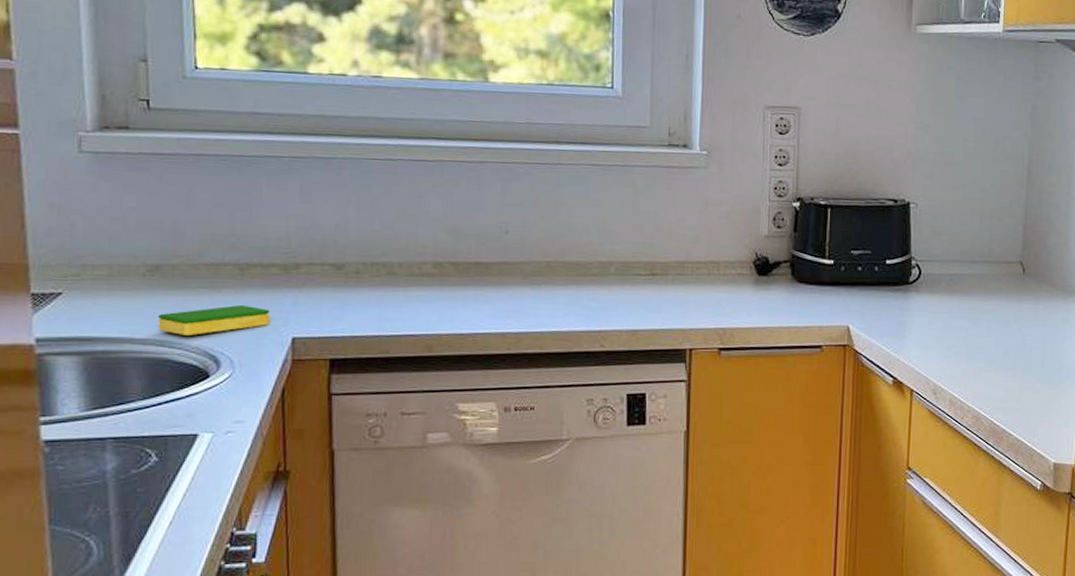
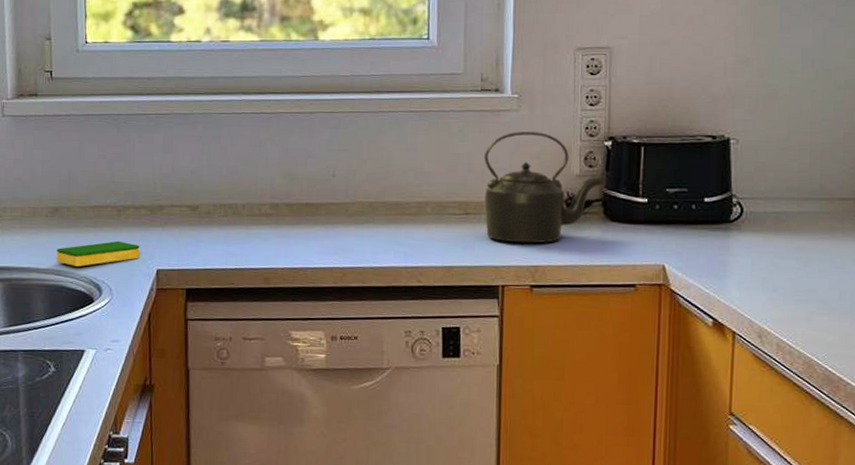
kettle: none [672,190,795,306] -> present [484,132,607,244]

